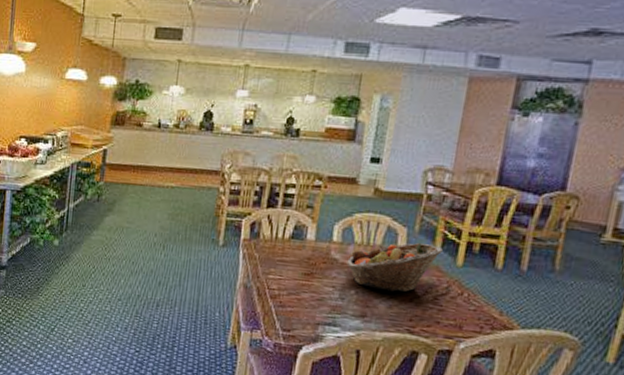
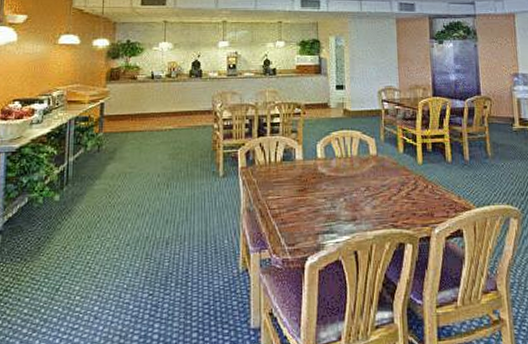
fruit basket: present [346,243,443,292] -> none [332,150,405,194]

